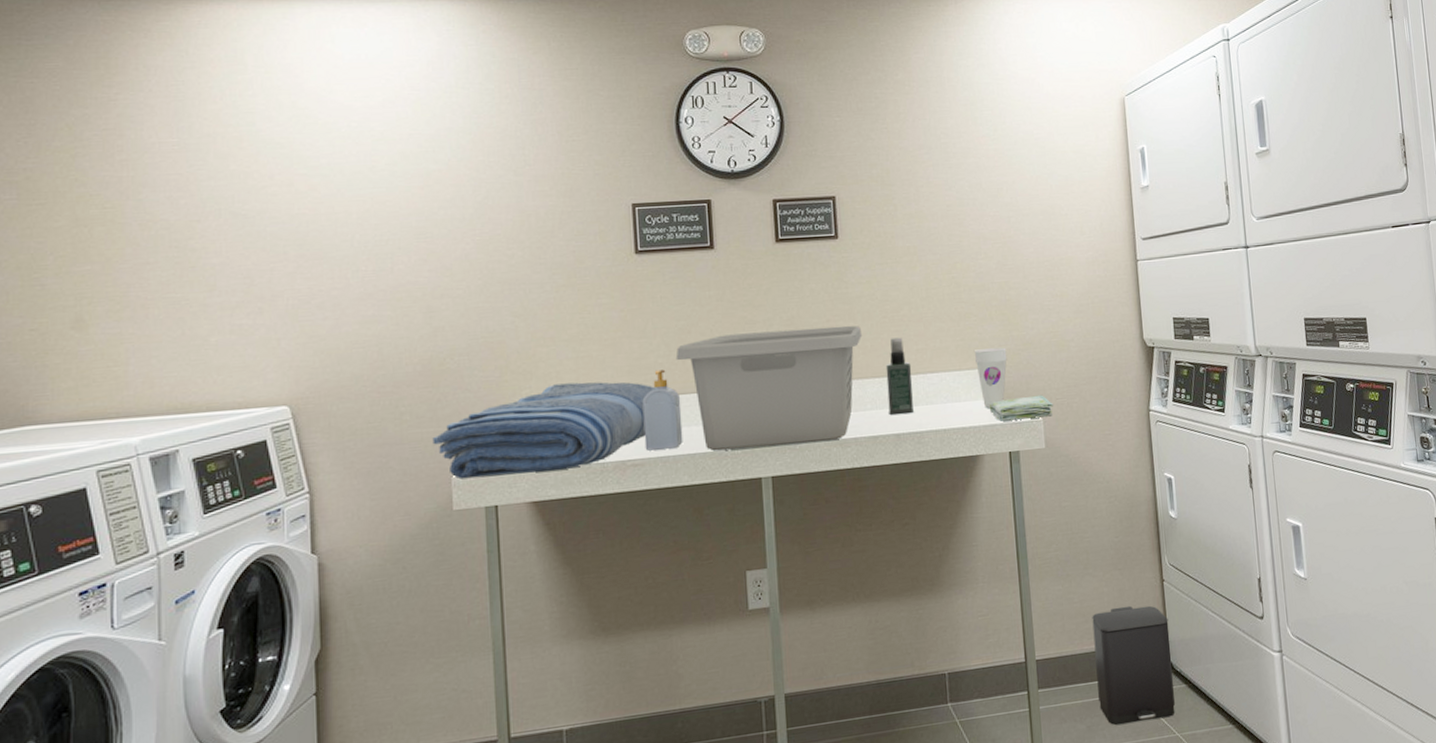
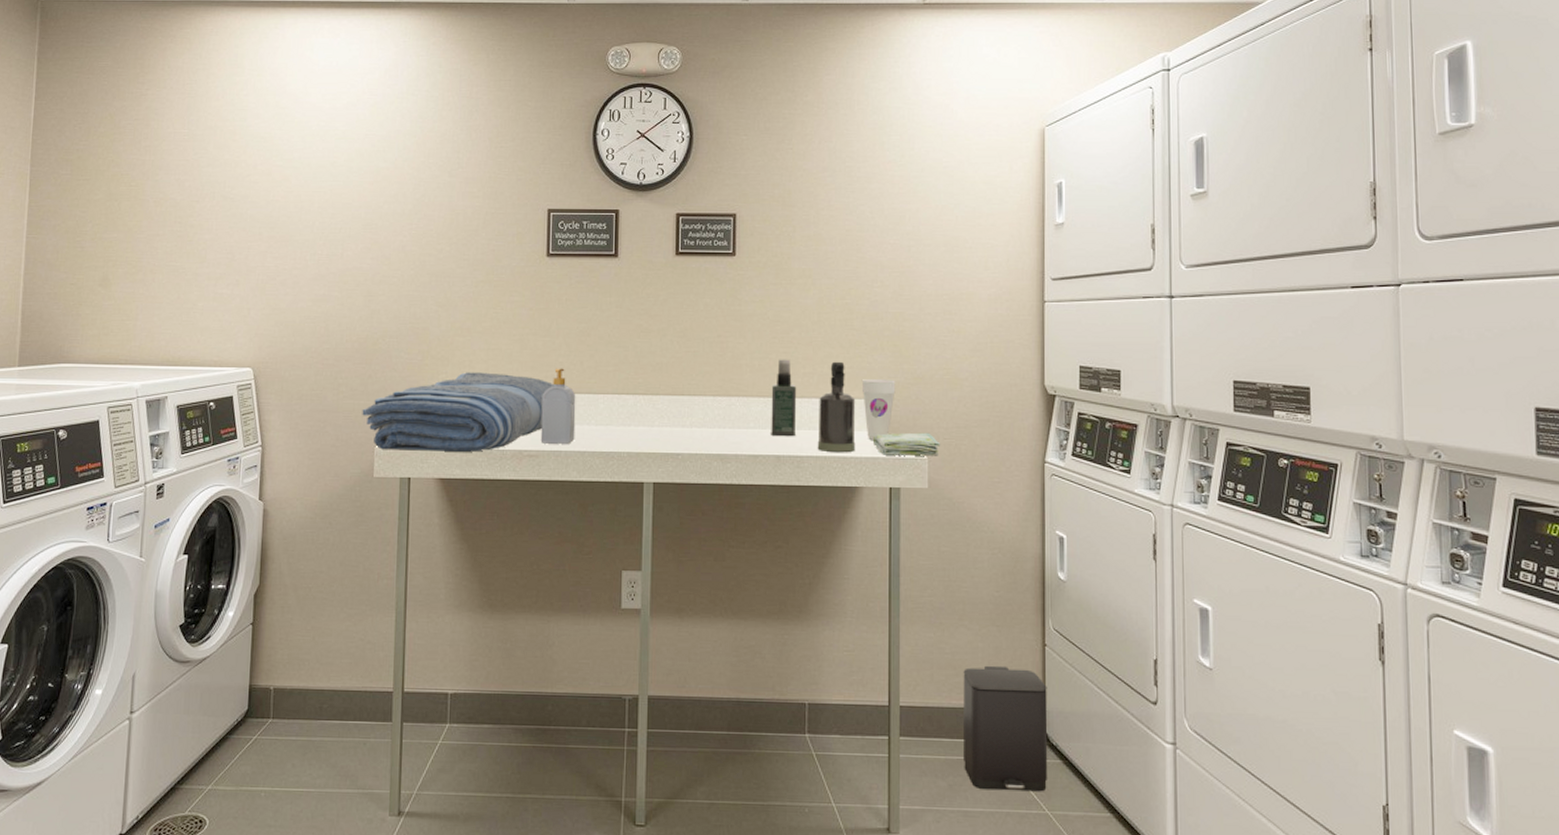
laundry basket: present [675,325,863,451] -> none [575,341,751,455]
spray bottle: none [934,334,974,425] -> present [817,361,856,452]

